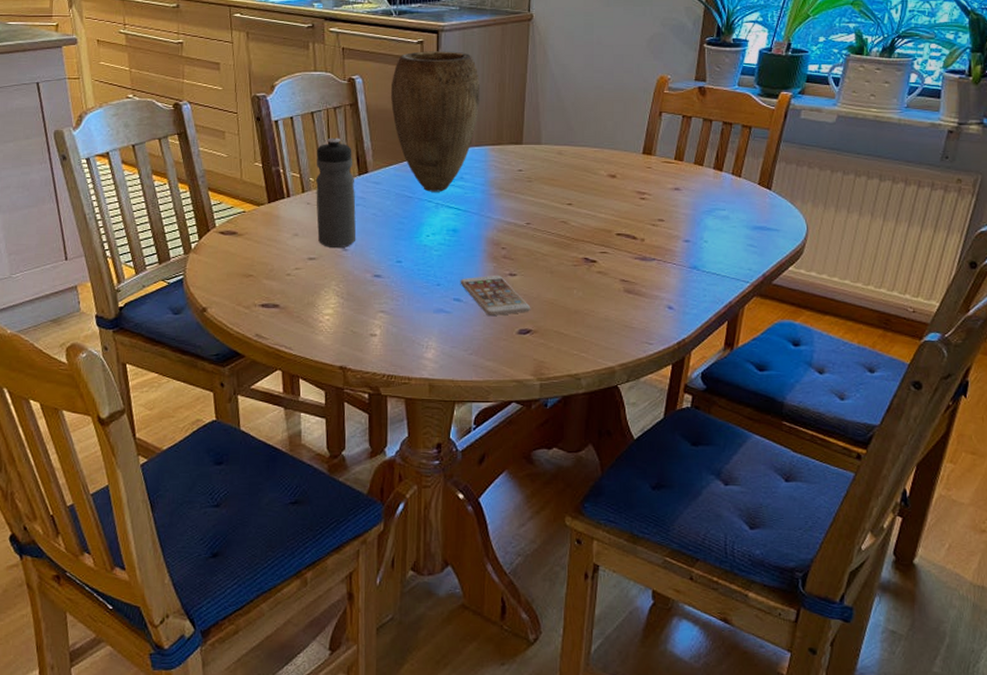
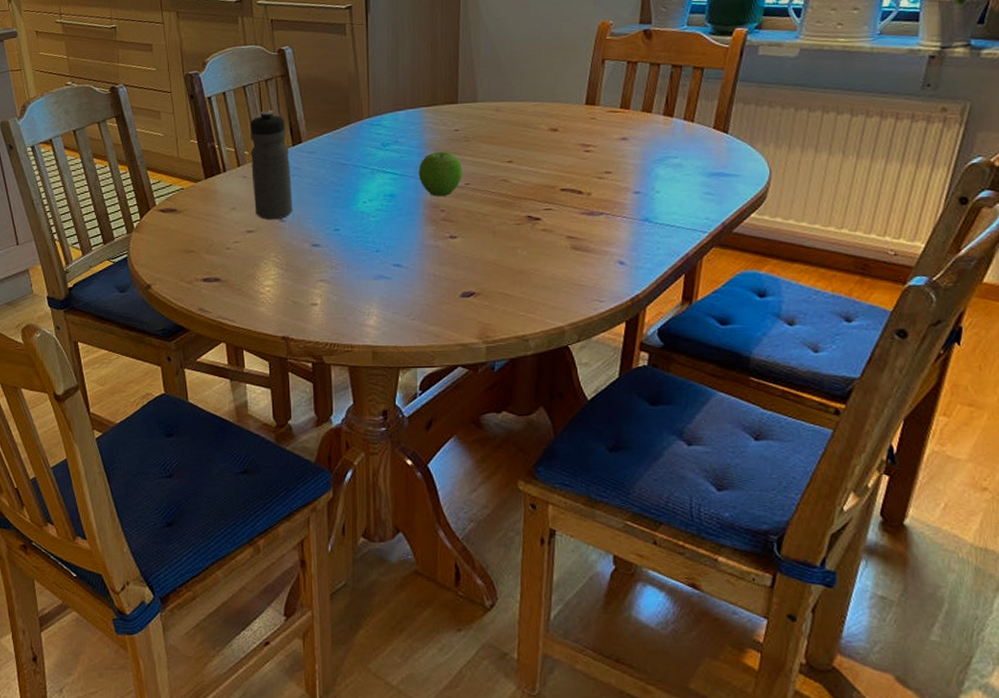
vase: present [390,51,481,192] -> none [320,13,413,158]
smartphone: present [460,276,531,316] -> none [399,239,474,280]
fruit: none [482,190,524,234] -> present [418,151,463,196]

